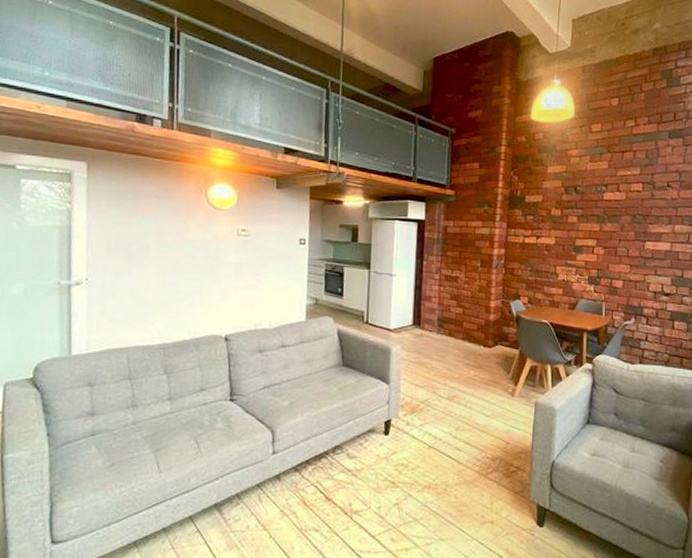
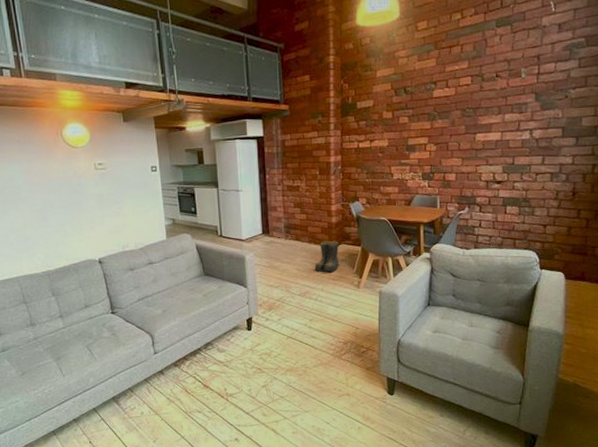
boots: none [466,340,495,375] -> present [314,241,339,272]

